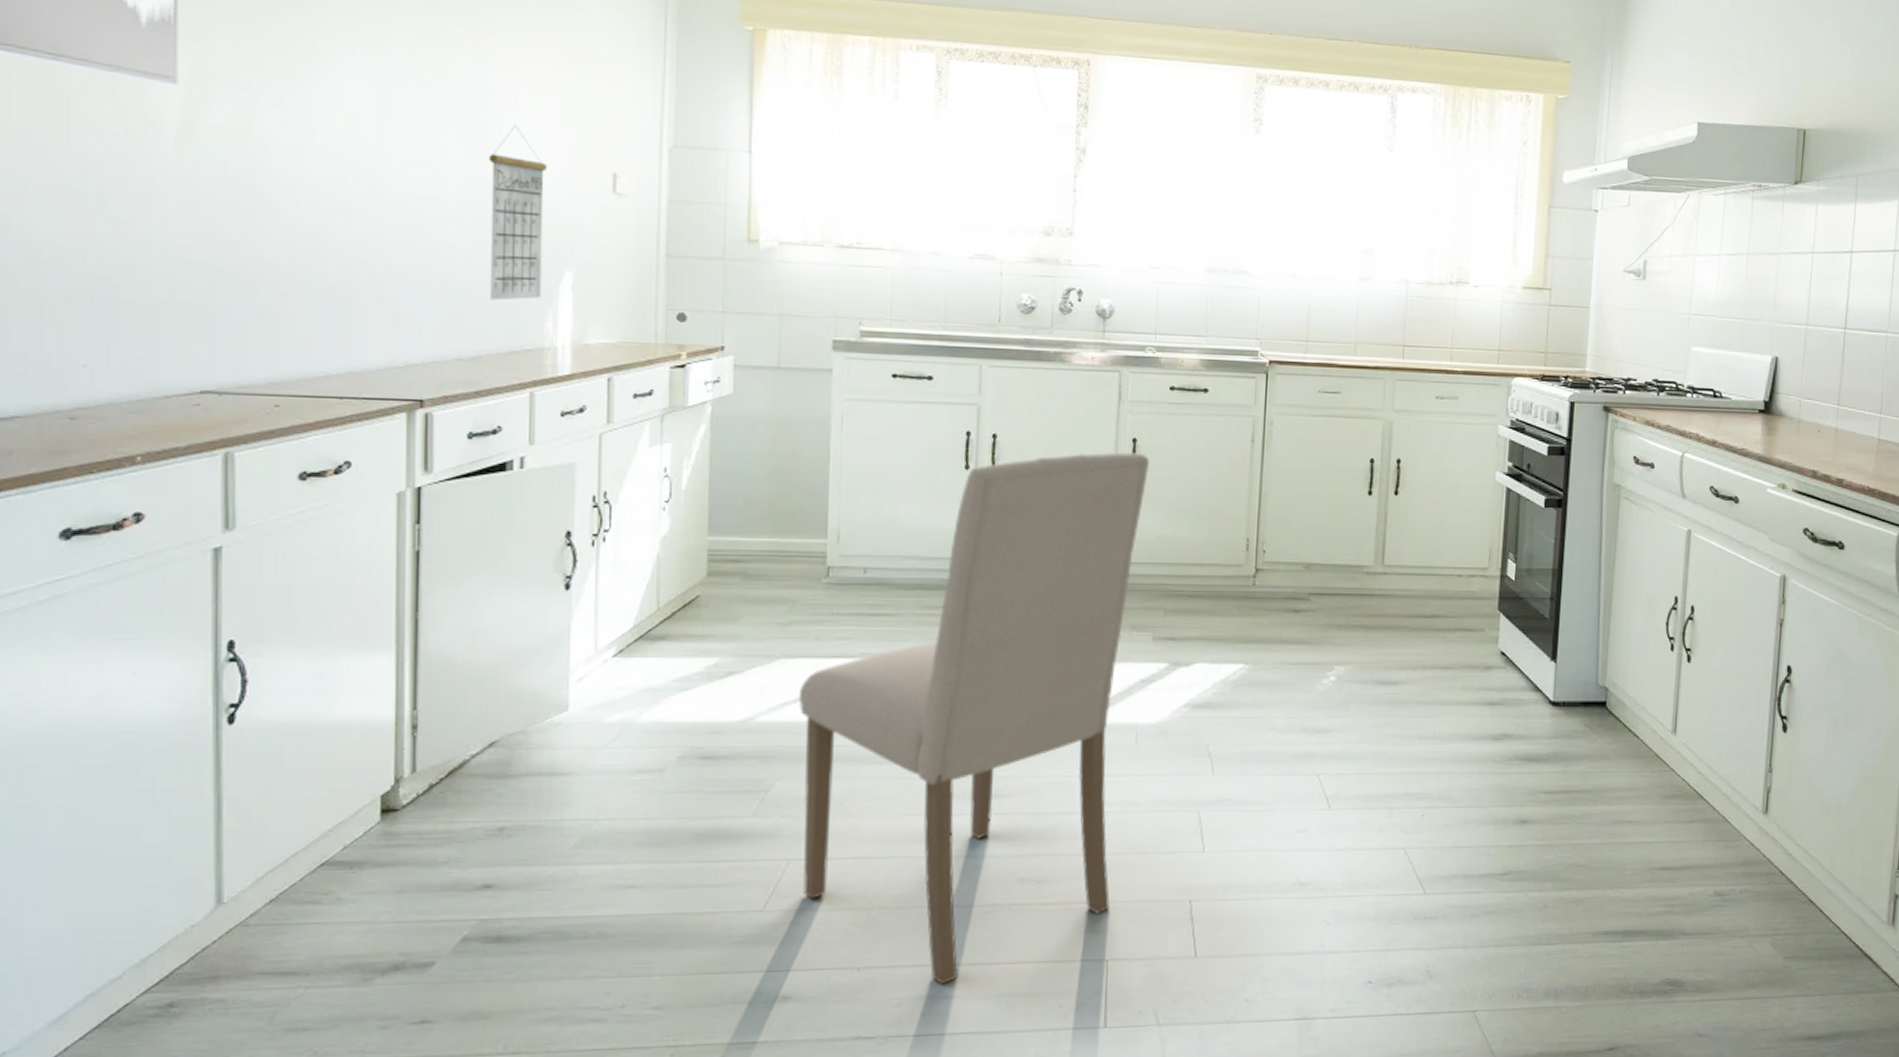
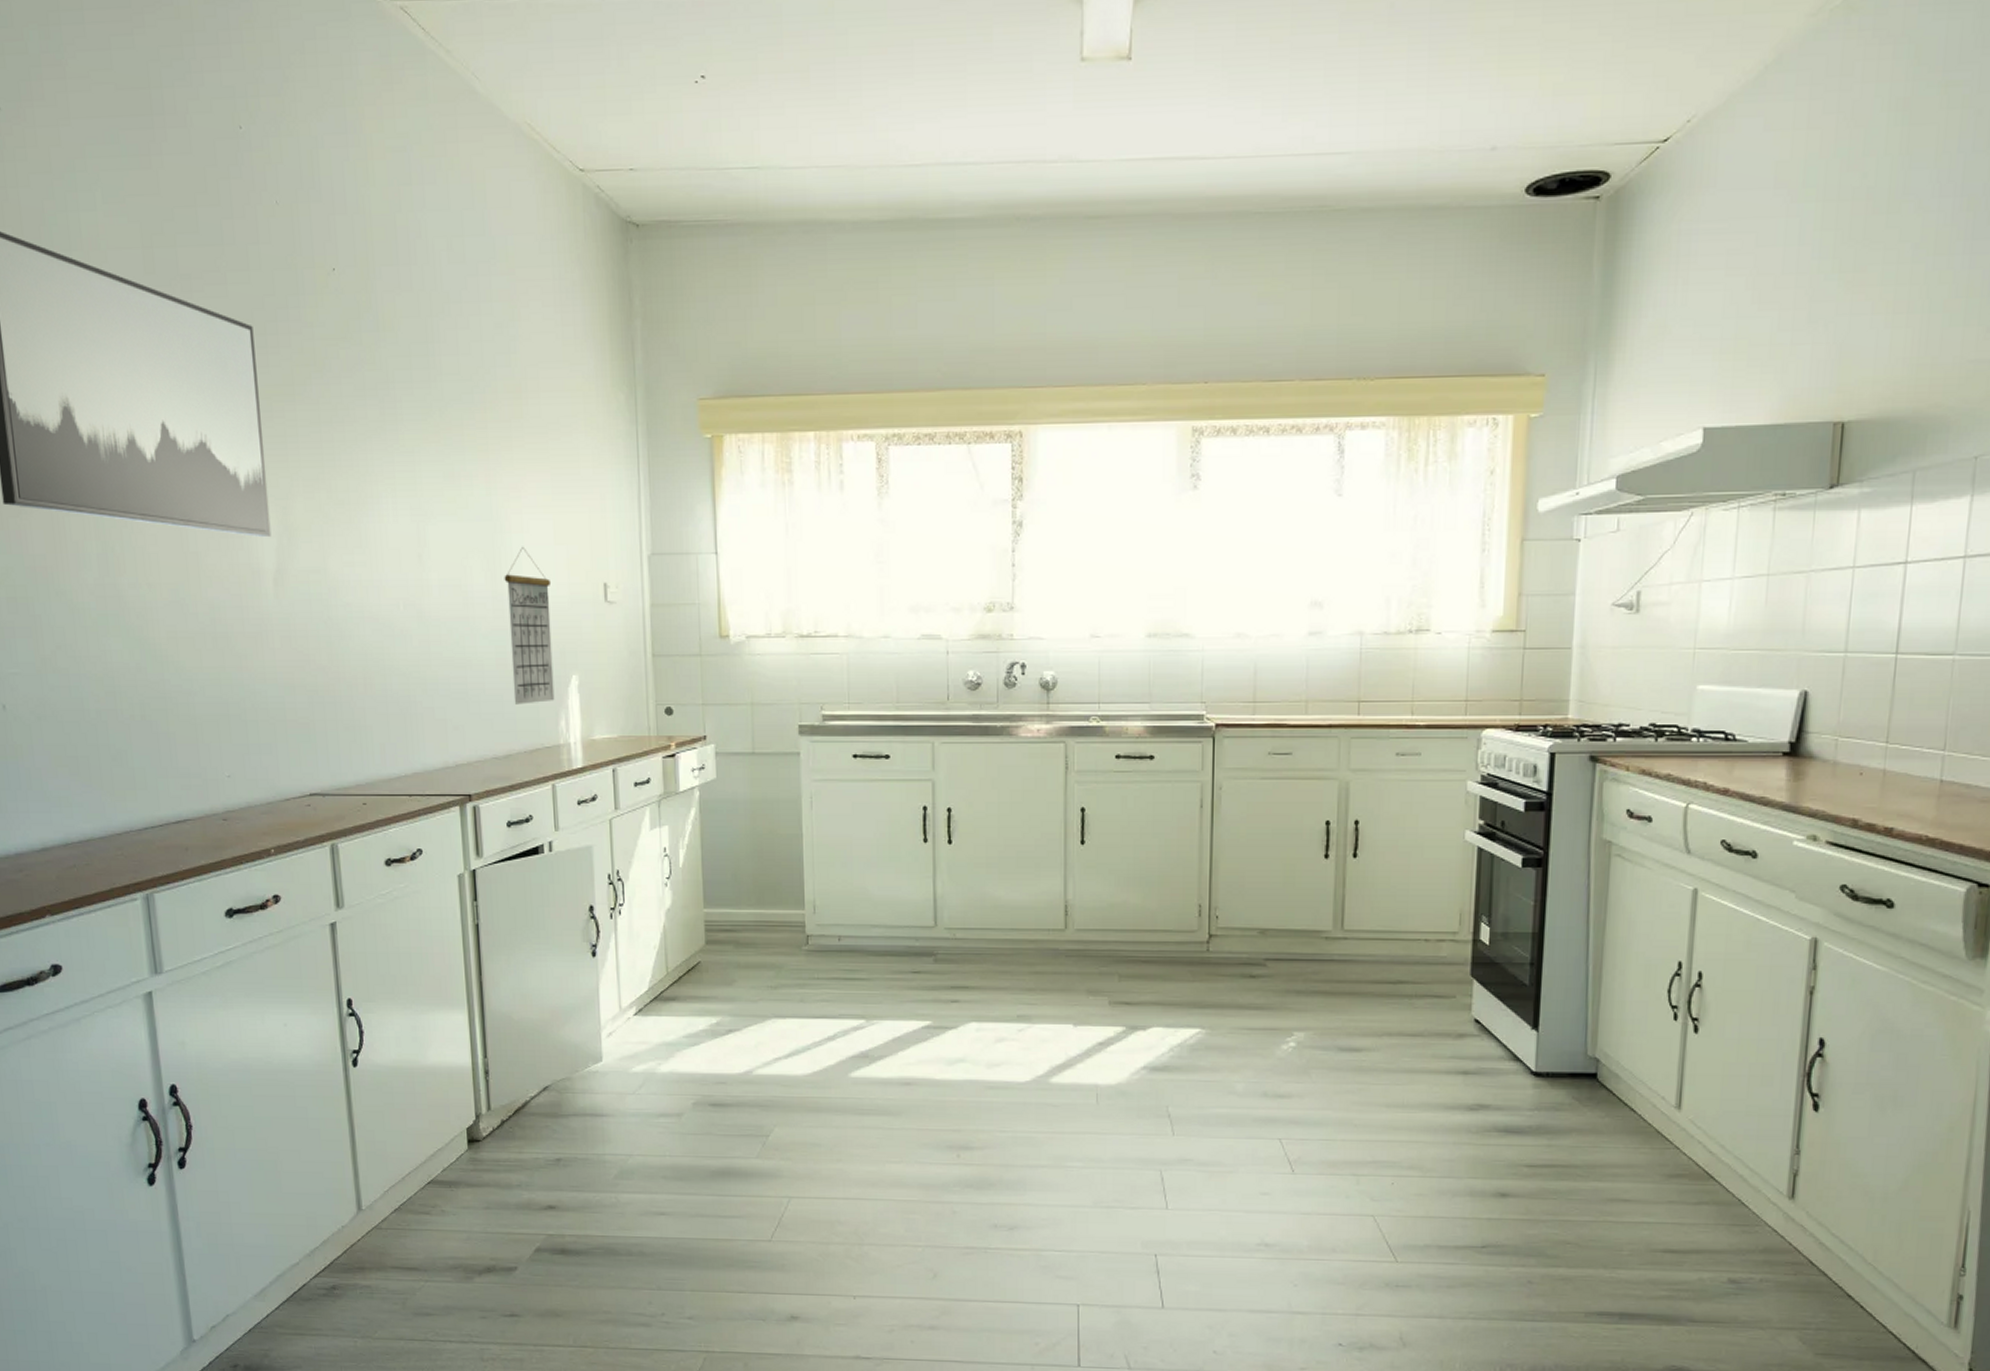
dining chair: present [799,452,1149,985] -> none [790,822,1098,1317]

